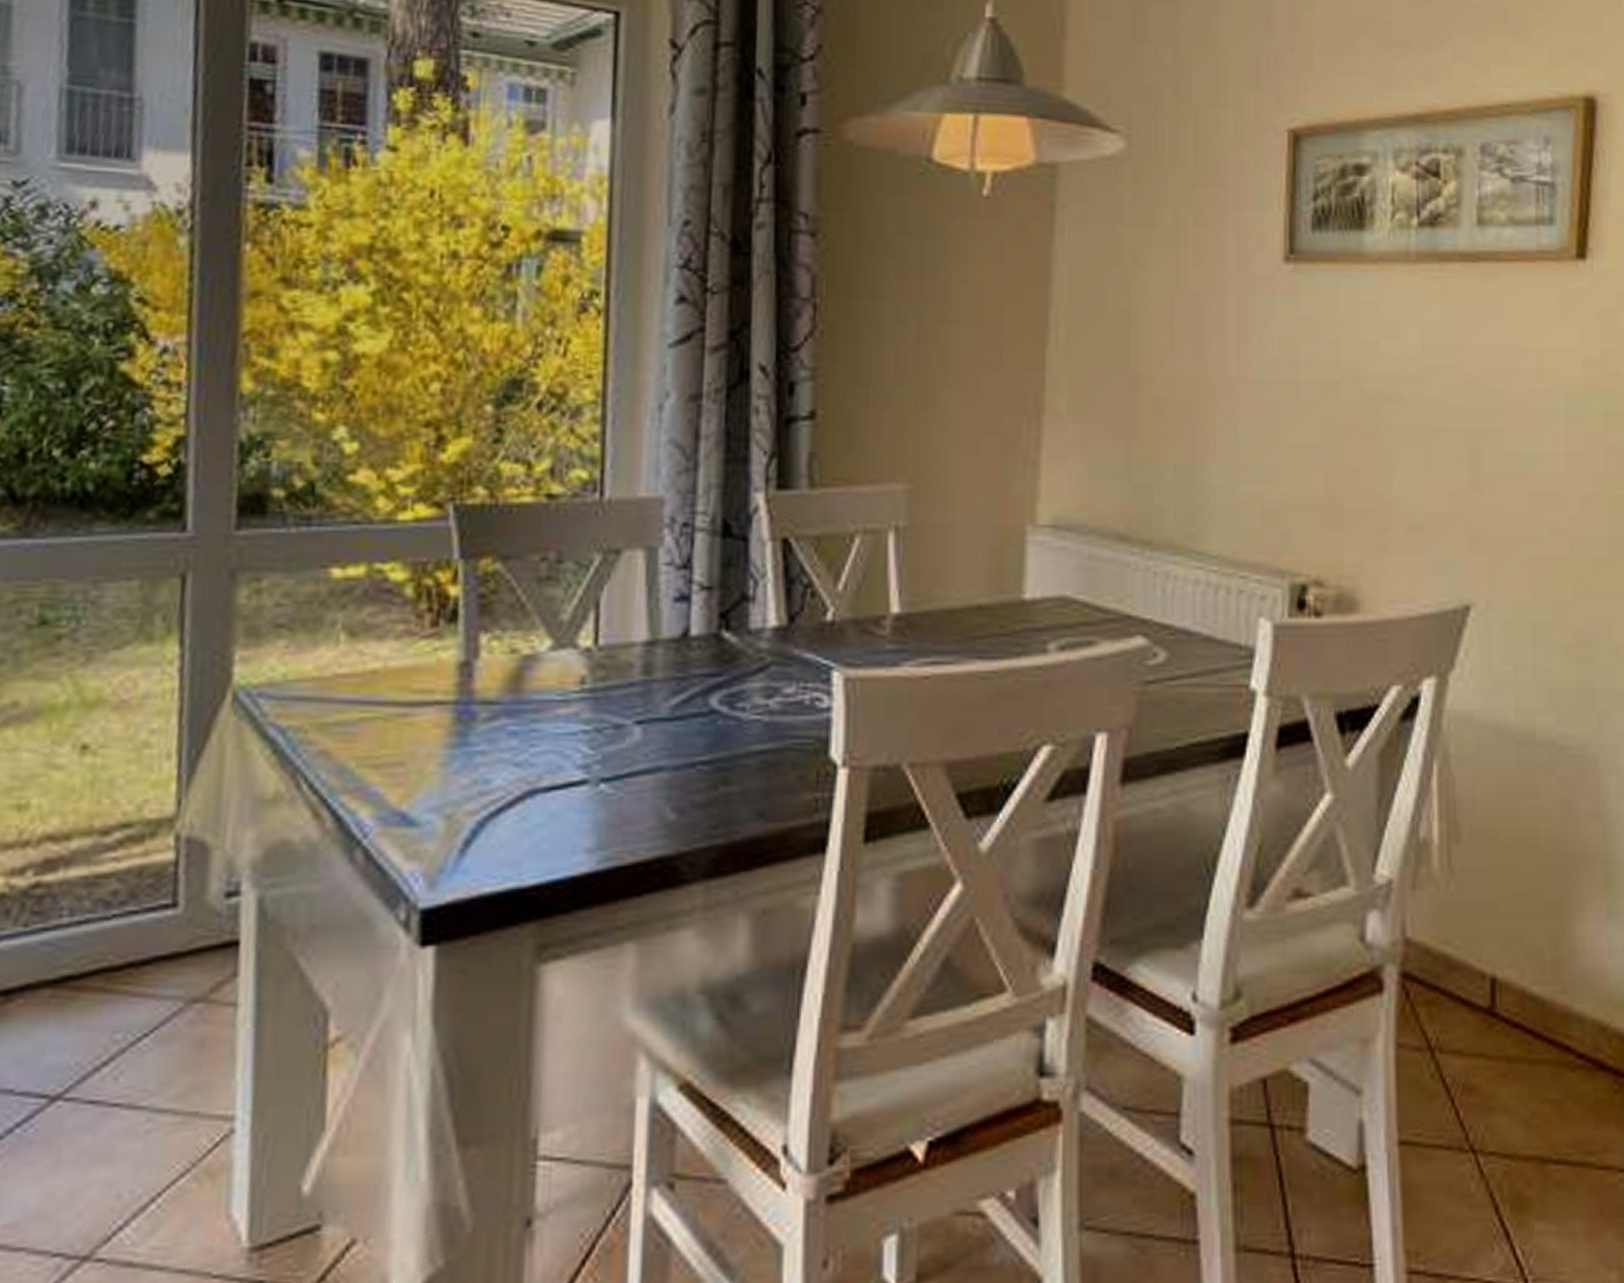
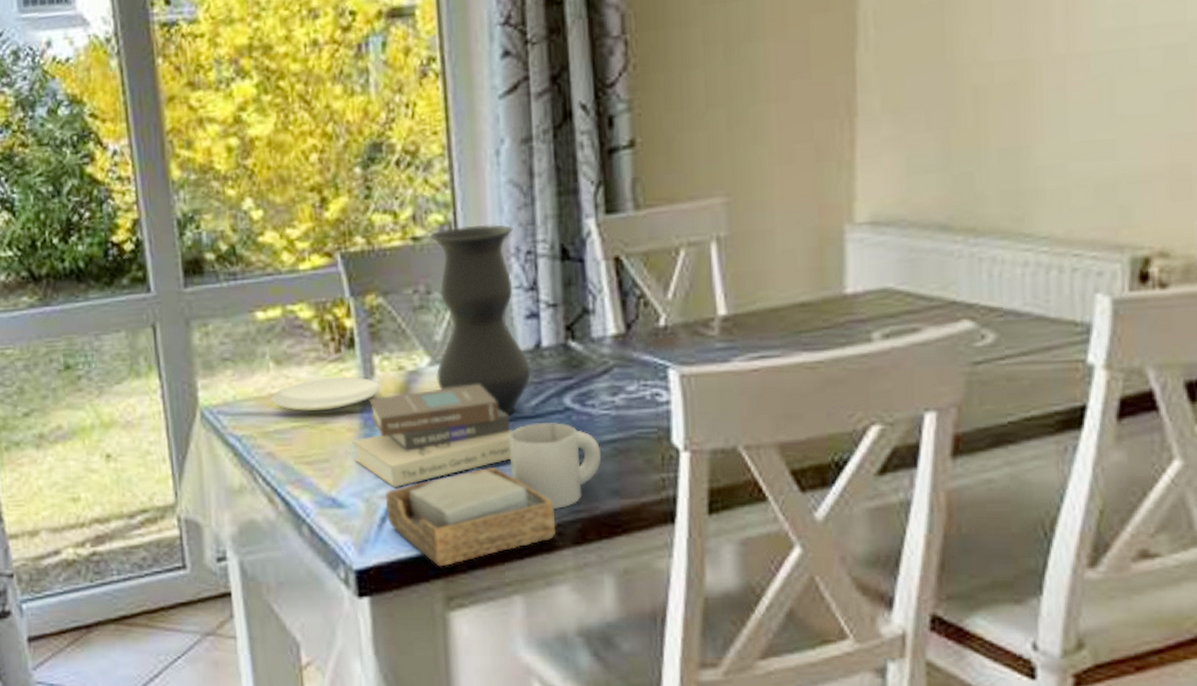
plate: none [336,658,485,700] -> present [272,377,381,411]
books: none [438,676,645,801] -> present [352,384,513,487]
napkin holder: none [472,778,687,906] -> present [385,466,556,567]
vase: none [557,486,674,717] -> present [430,224,531,416]
mug: none [637,727,748,834] -> present [508,422,602,510]

